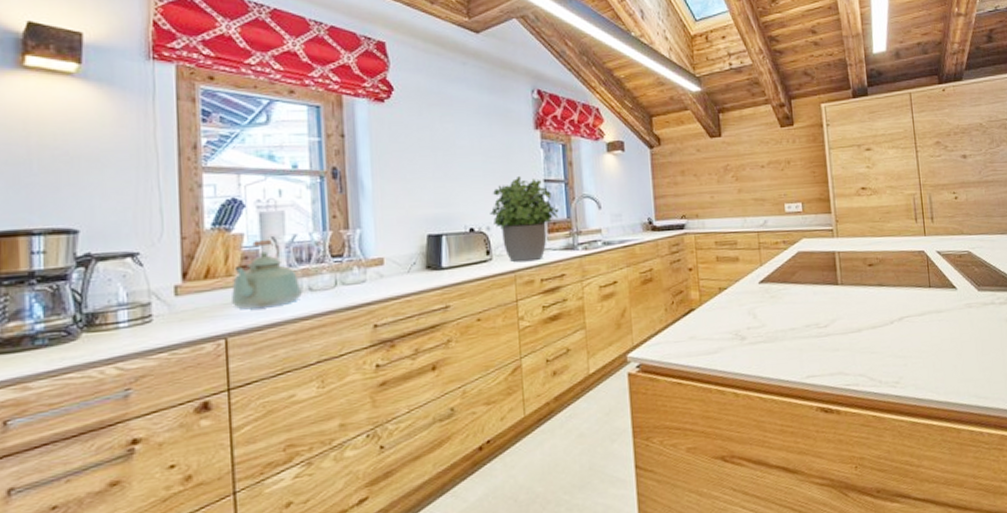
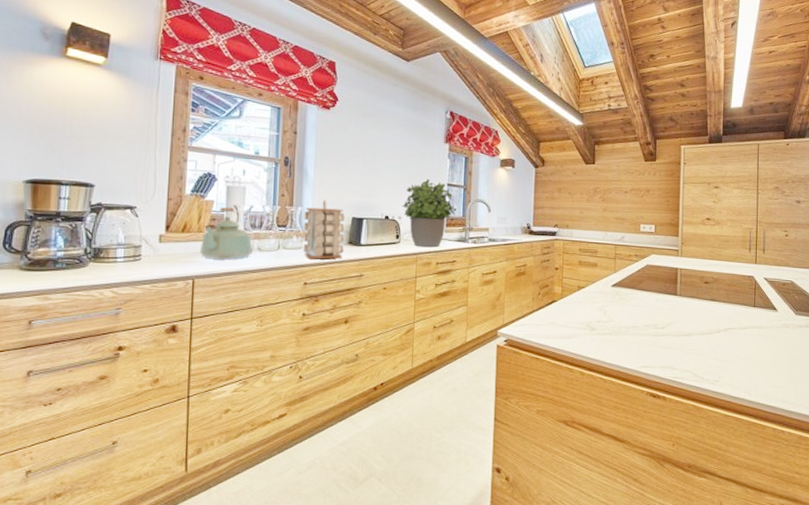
spice rack: none [364,216,421,294] -> present [302,200,345,260]

